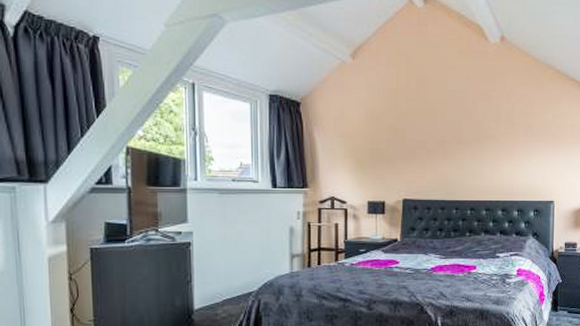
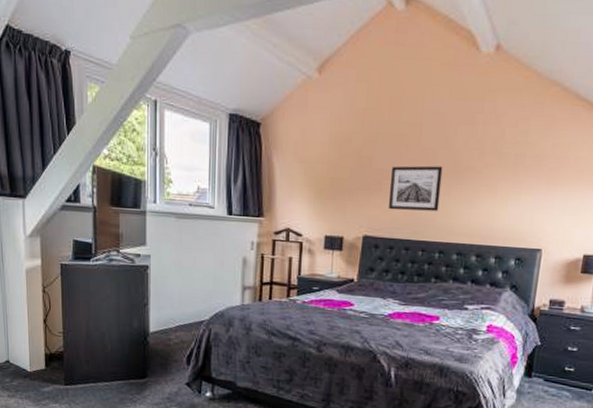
wall art: none [424,135,467,175] -> present [389,165,443,212]

